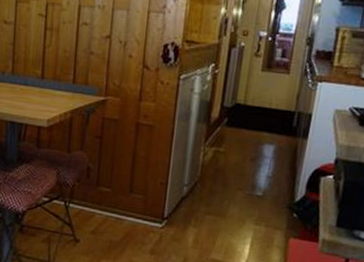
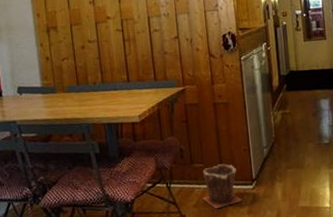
plant pot: none [102,193,148,241] -> present [202,164,242,209]

